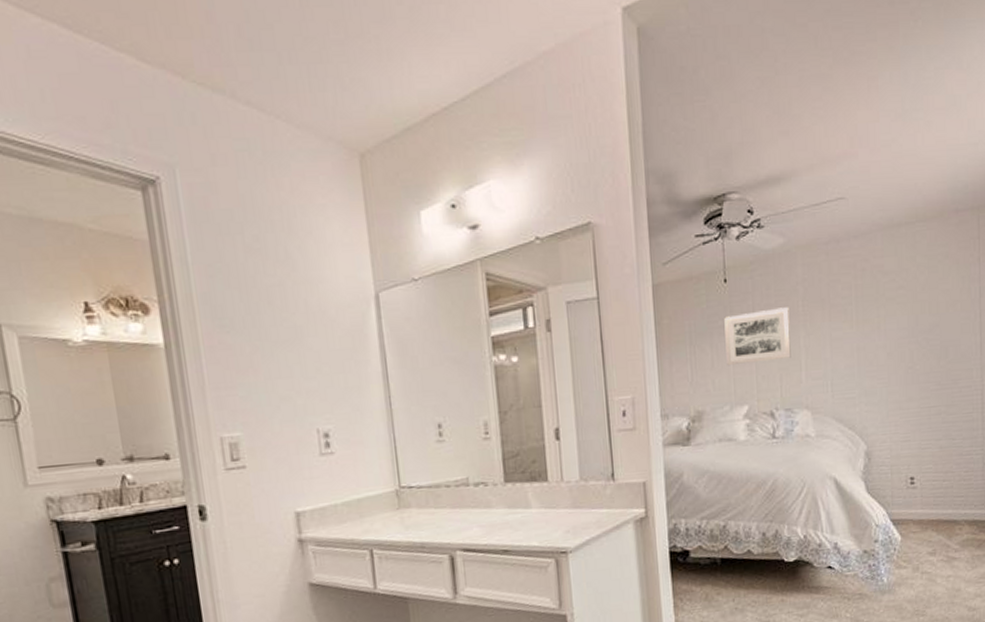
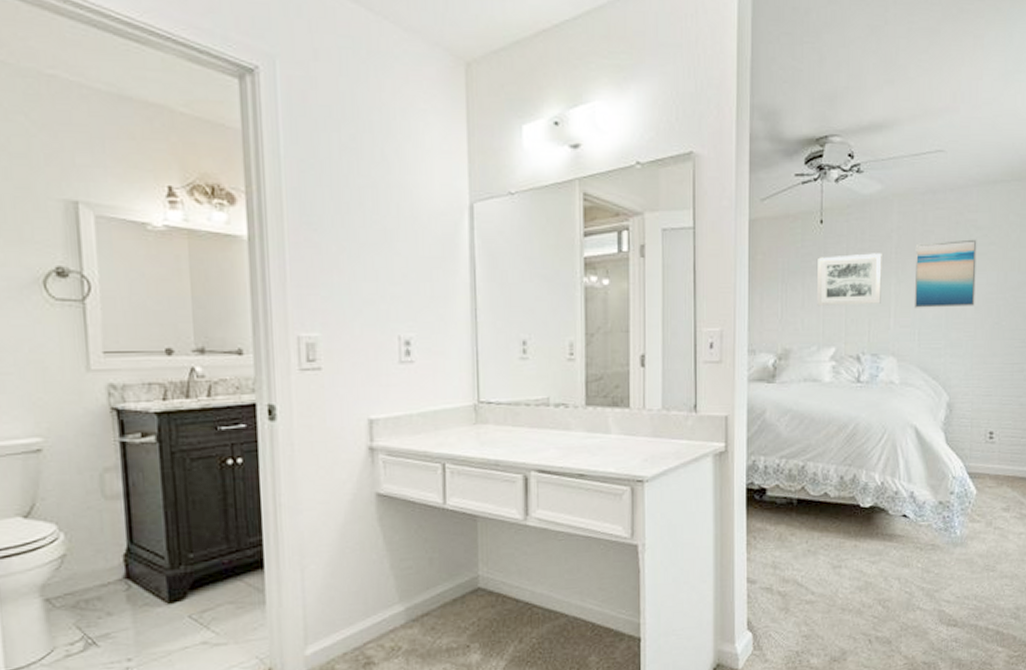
wall art: none [822,285,887,359] -> present [914,239,977,308]

